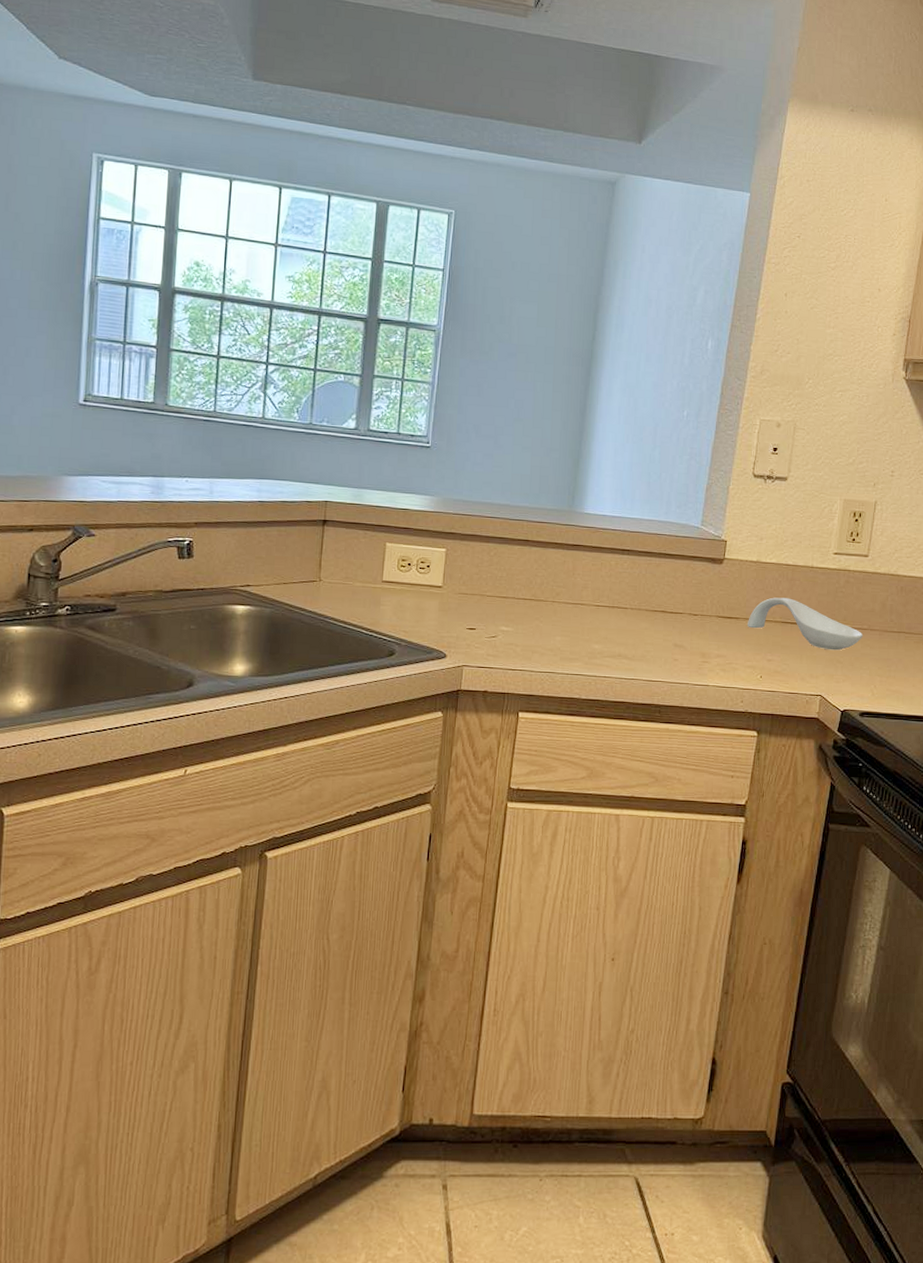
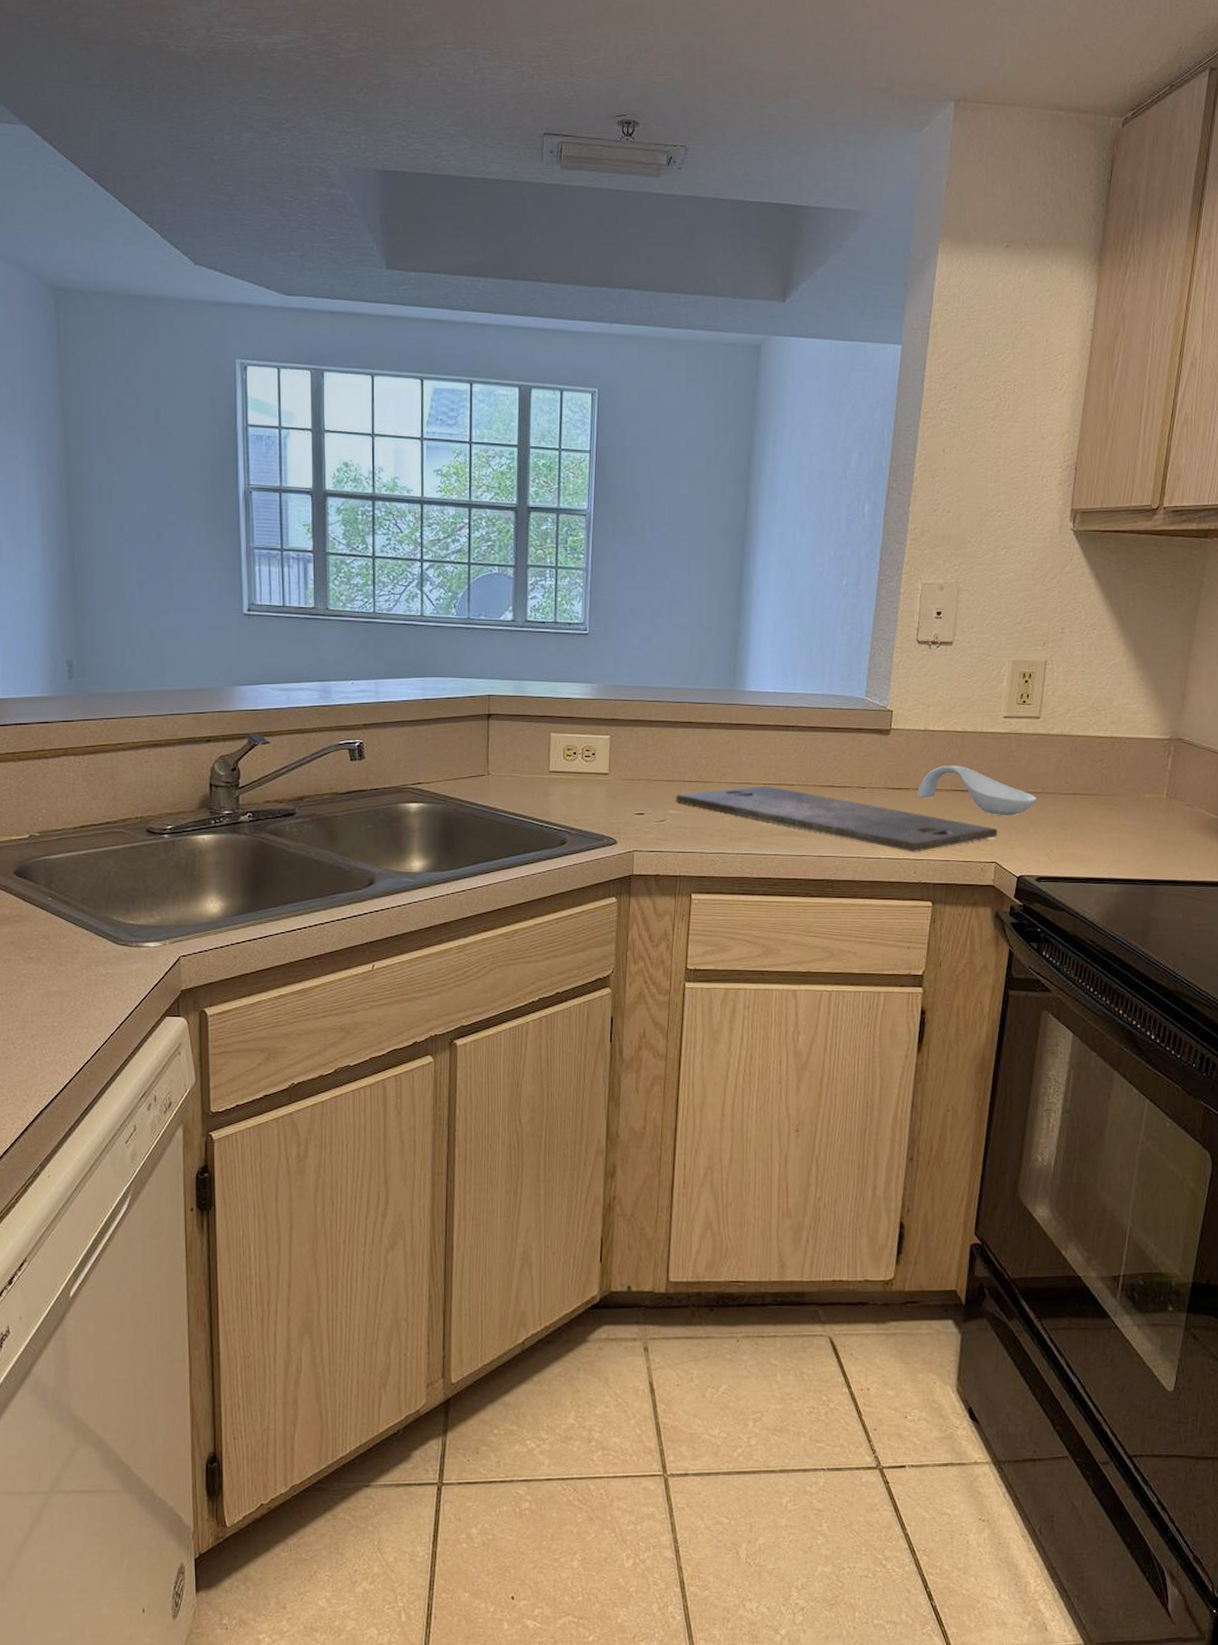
cutting board: none [508,607,824,682] -> present [676,786,998,852]

